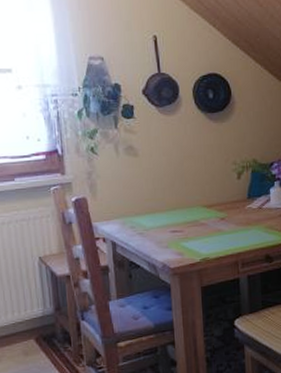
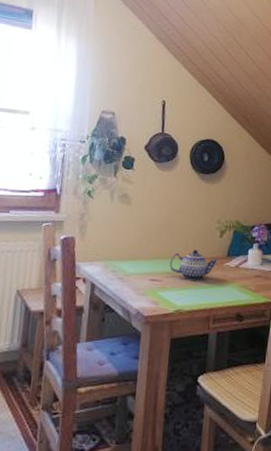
teapot: none [189,195,238,227] -> present [170,249,217,280]

